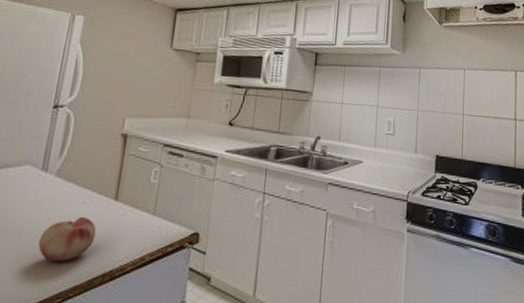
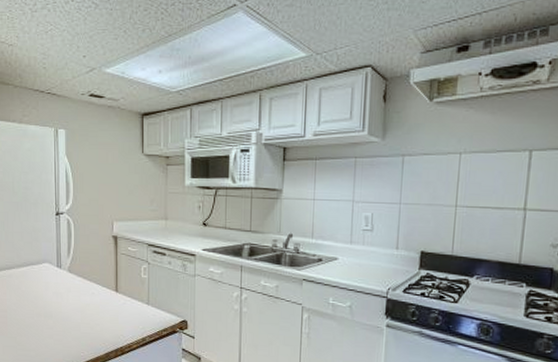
fruit: present [38,217,97,261] -> none [66,305,106,338]

